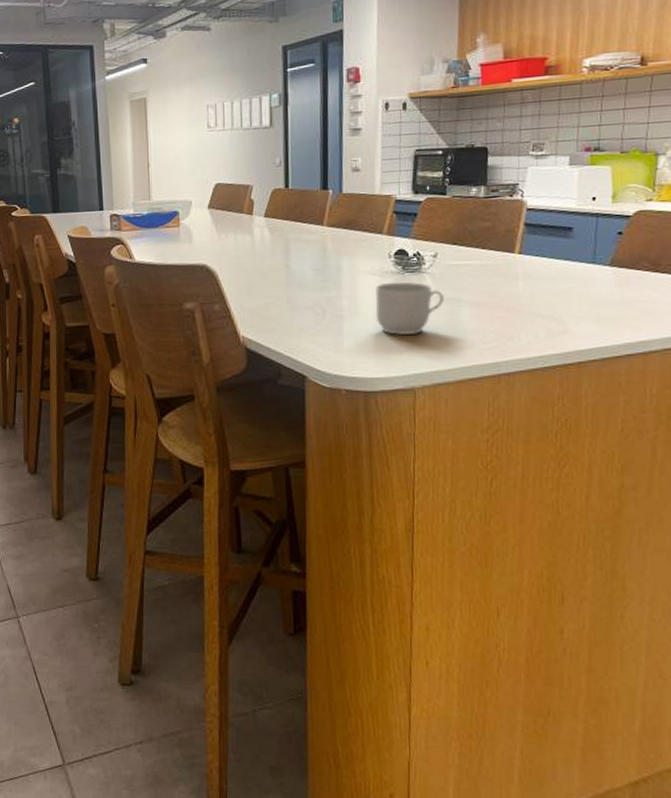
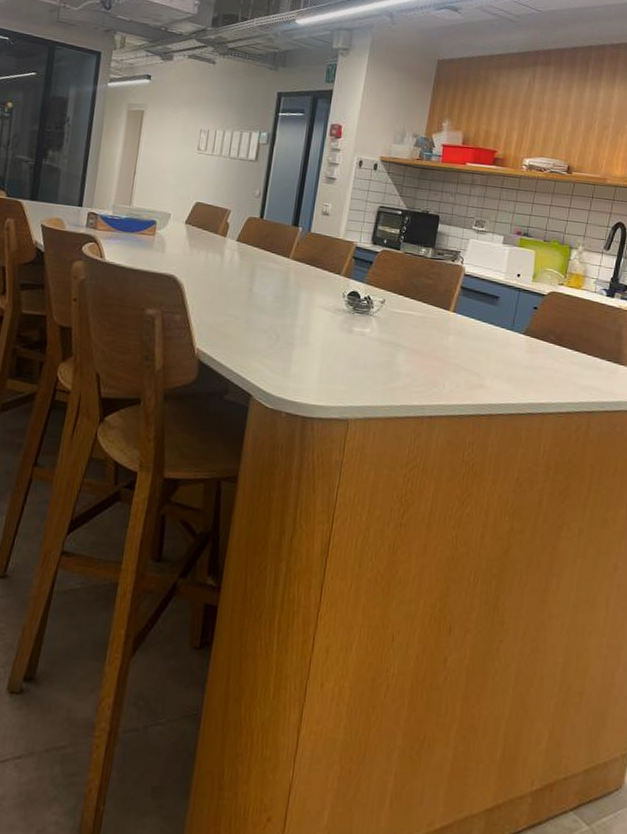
mug: present [375,281,444,335] -> none [323,319,386,370]

